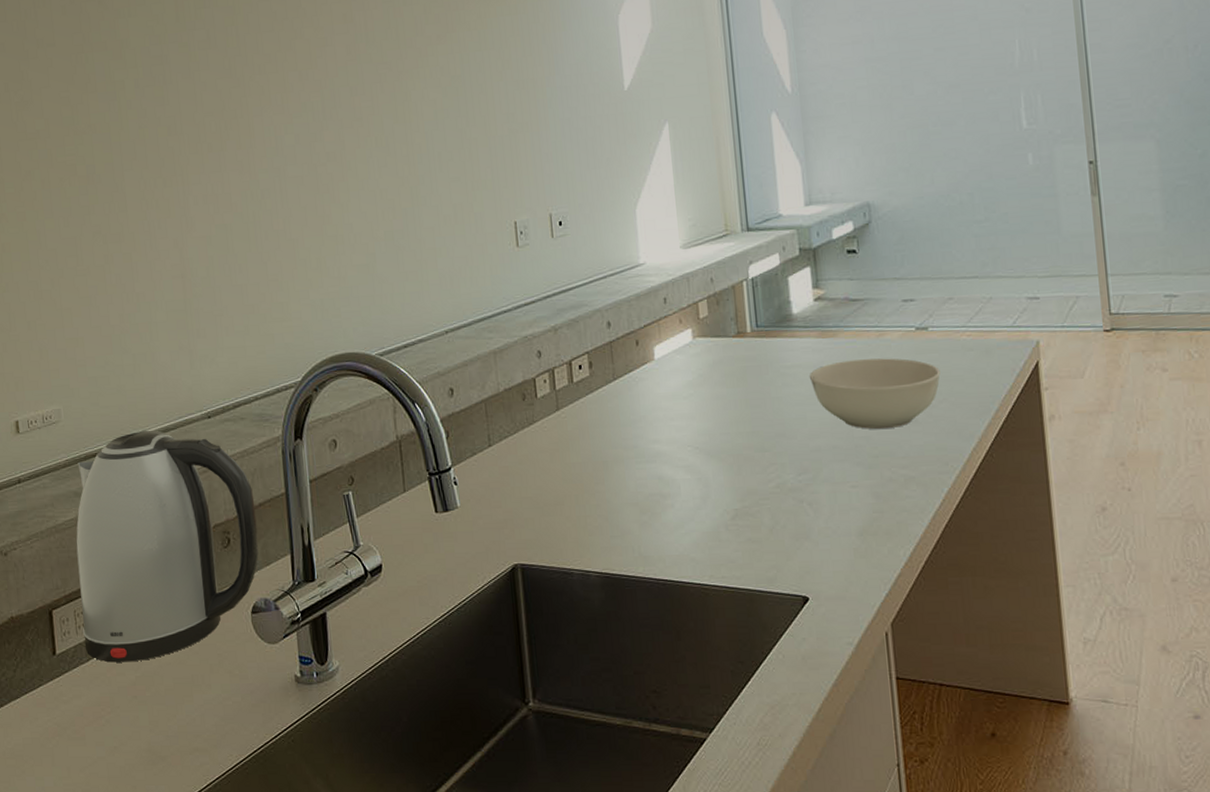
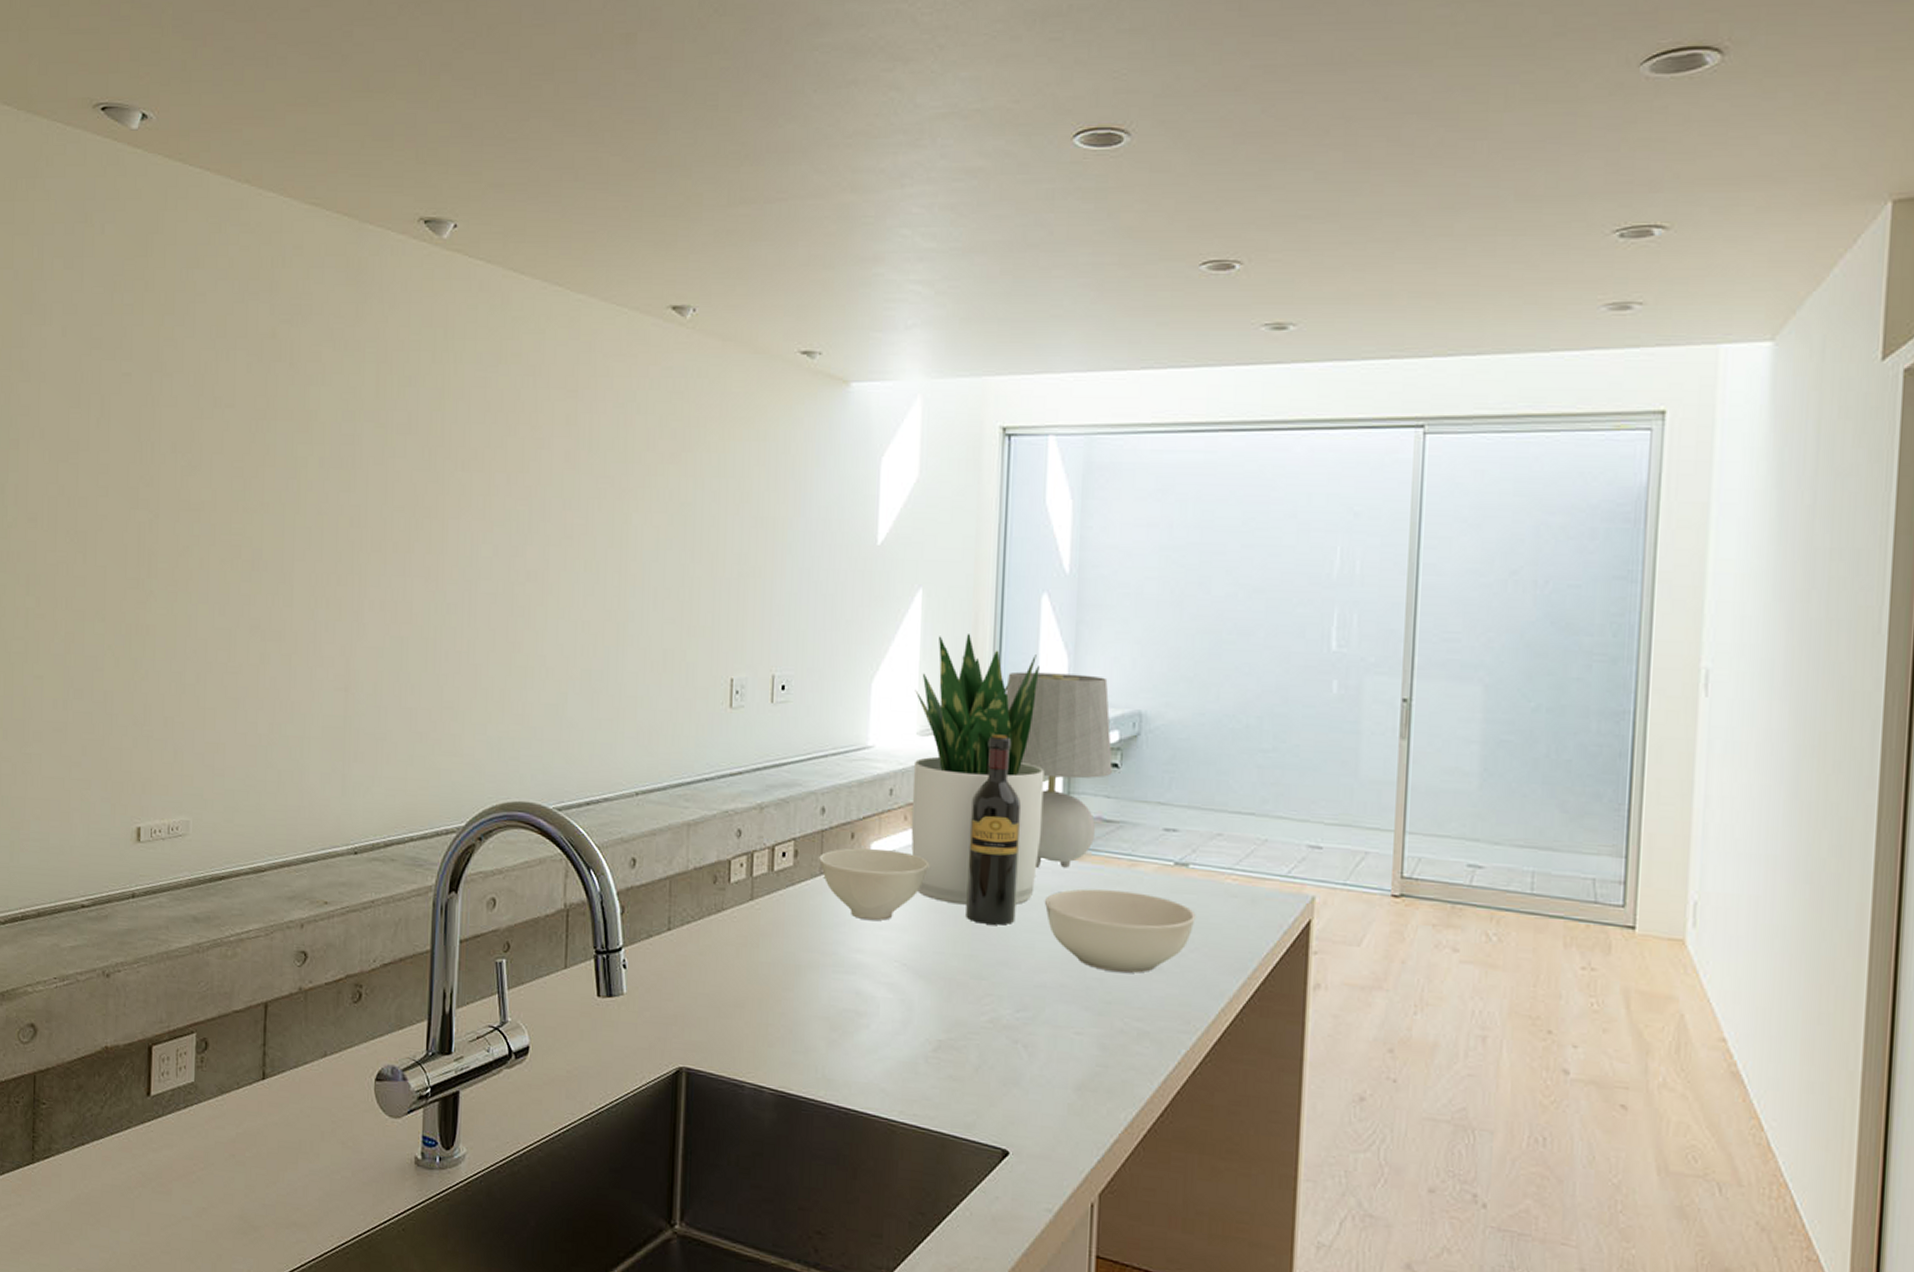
kettle: present [76,430,259,663] -> none [183,857,395,1116]
bowl: none [611,350,707,415] -> present [819,848,930,921]
planter: none [674,156,799,390] -> present [911,634,1045,905]
wine bottle: none [734,238,787,404] -> present [966,734,1022,925]
table lamp: none [751,177,852,348] -> present [1006,671,1113,868]

